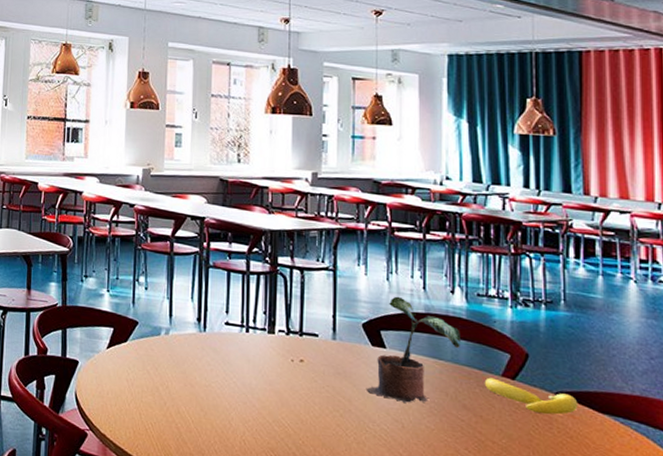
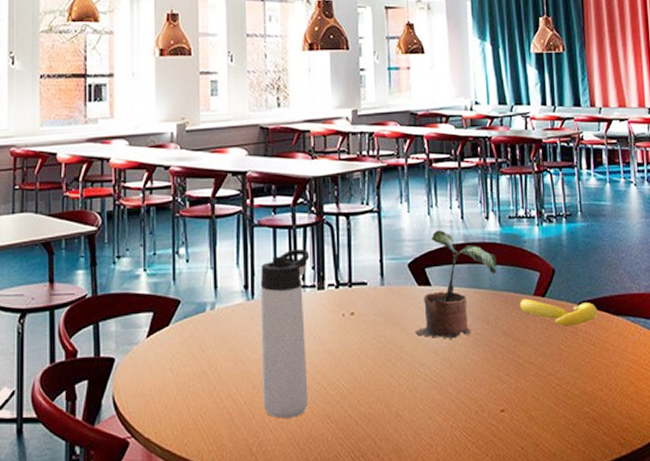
thermos bottle: none [209,293,262,444] -> present [260,248,310,418]

